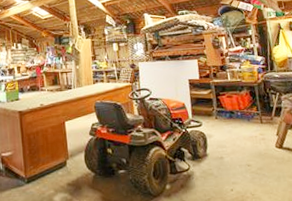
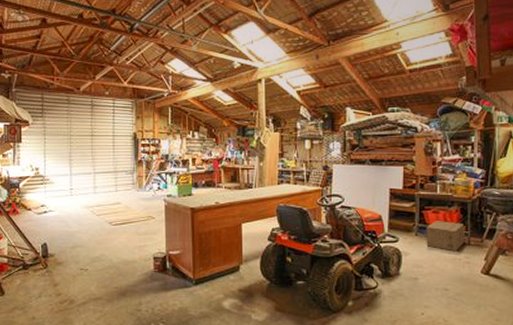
cardboard box: none [223,103,258,131] -> present [426,221,465,252]

